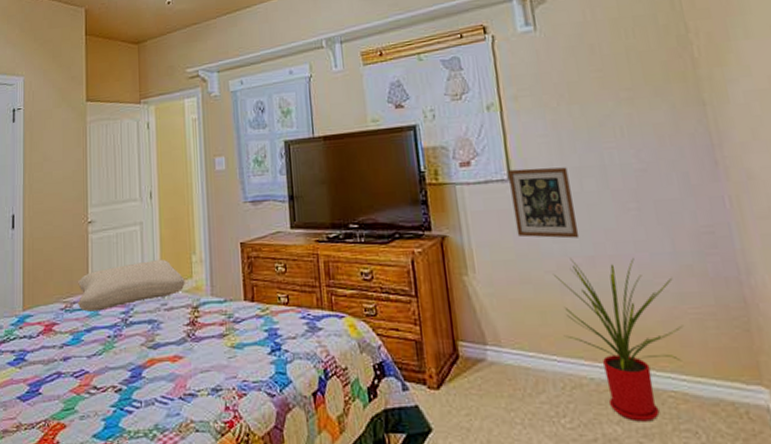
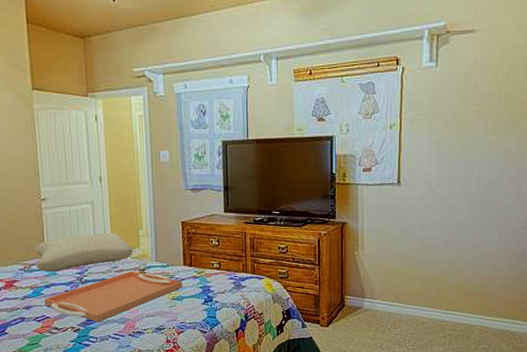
serving tray: none [84,309,244,379] -> present [44,271,183,322]
picture frame: present [508,167,580,239] -> none [398,176,441,228]
house plant: present [552,258,683,422] -> none [417,241,495,344]

